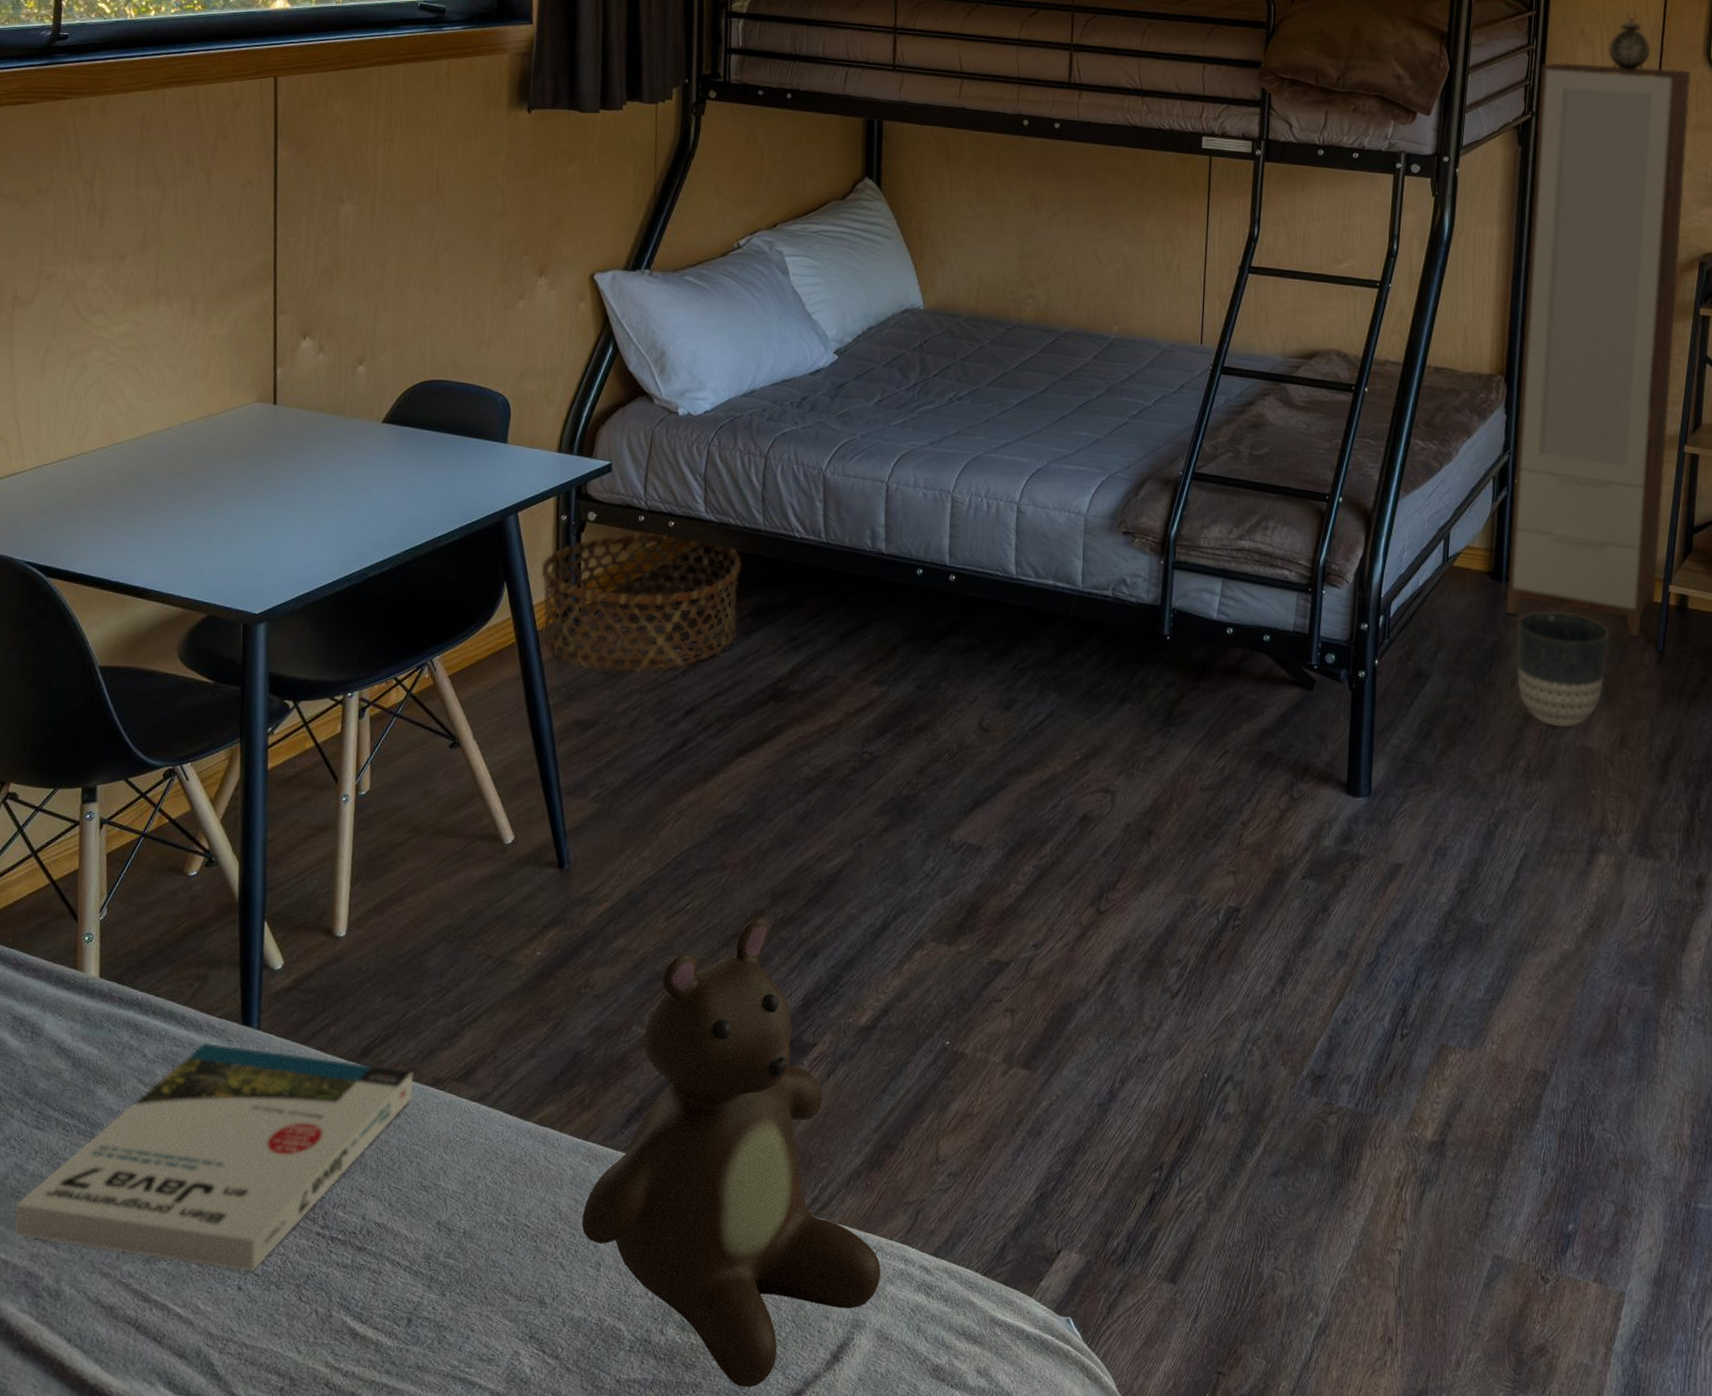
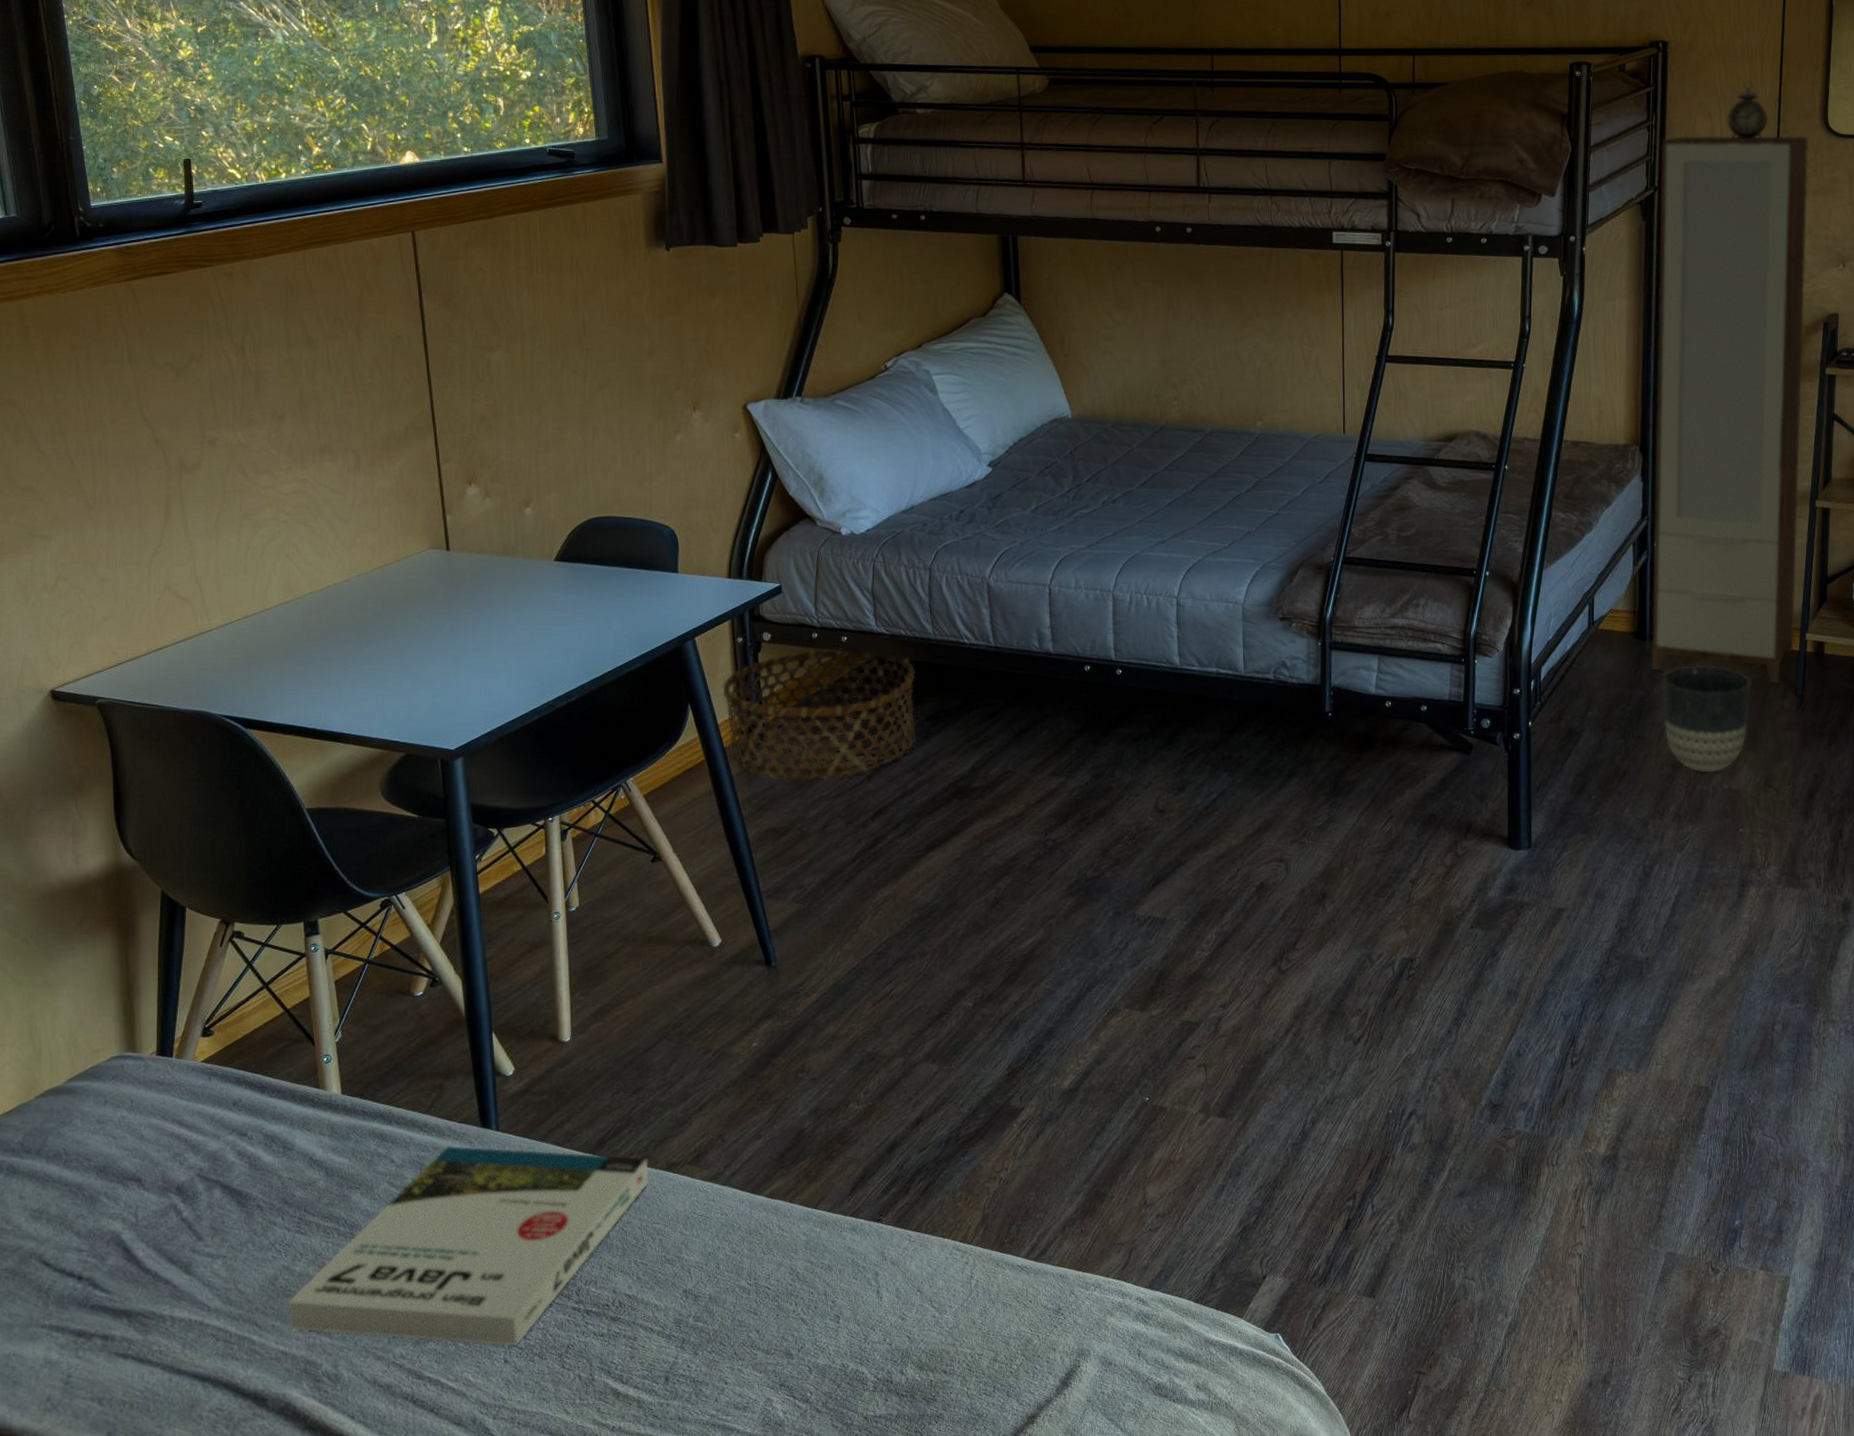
teddy bear: present [581,917,881,1388] -> none [818,997,1100,1416]

